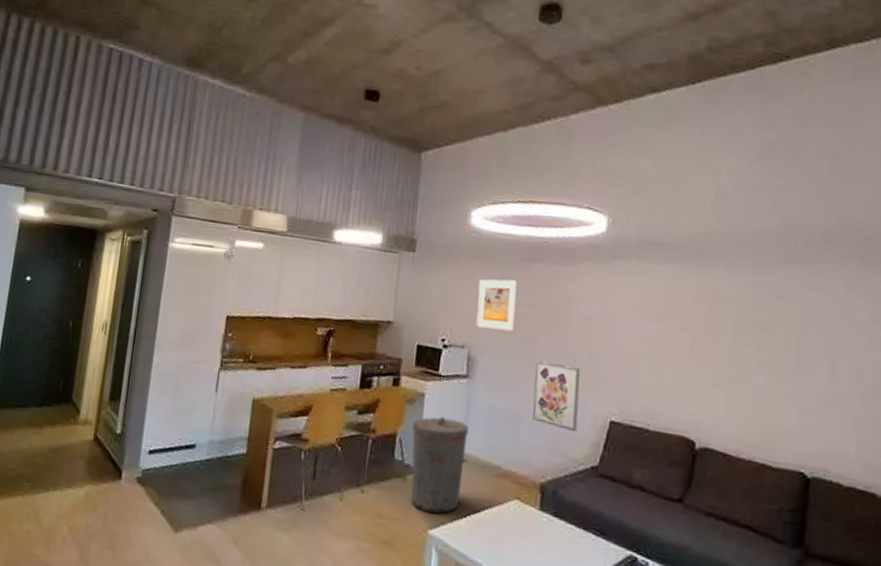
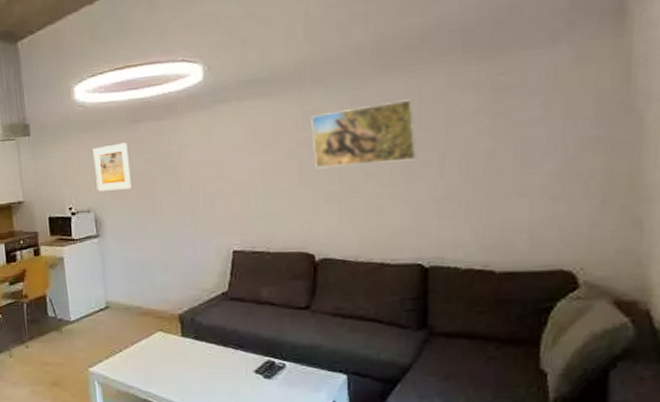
trash can: present [411,416,469,514] -> none [57,274,110,355]
wall art: present [532,361,581,432] -> none [157,209,204,266]
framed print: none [707,291,811,359] -> present [311,99,418,169]

